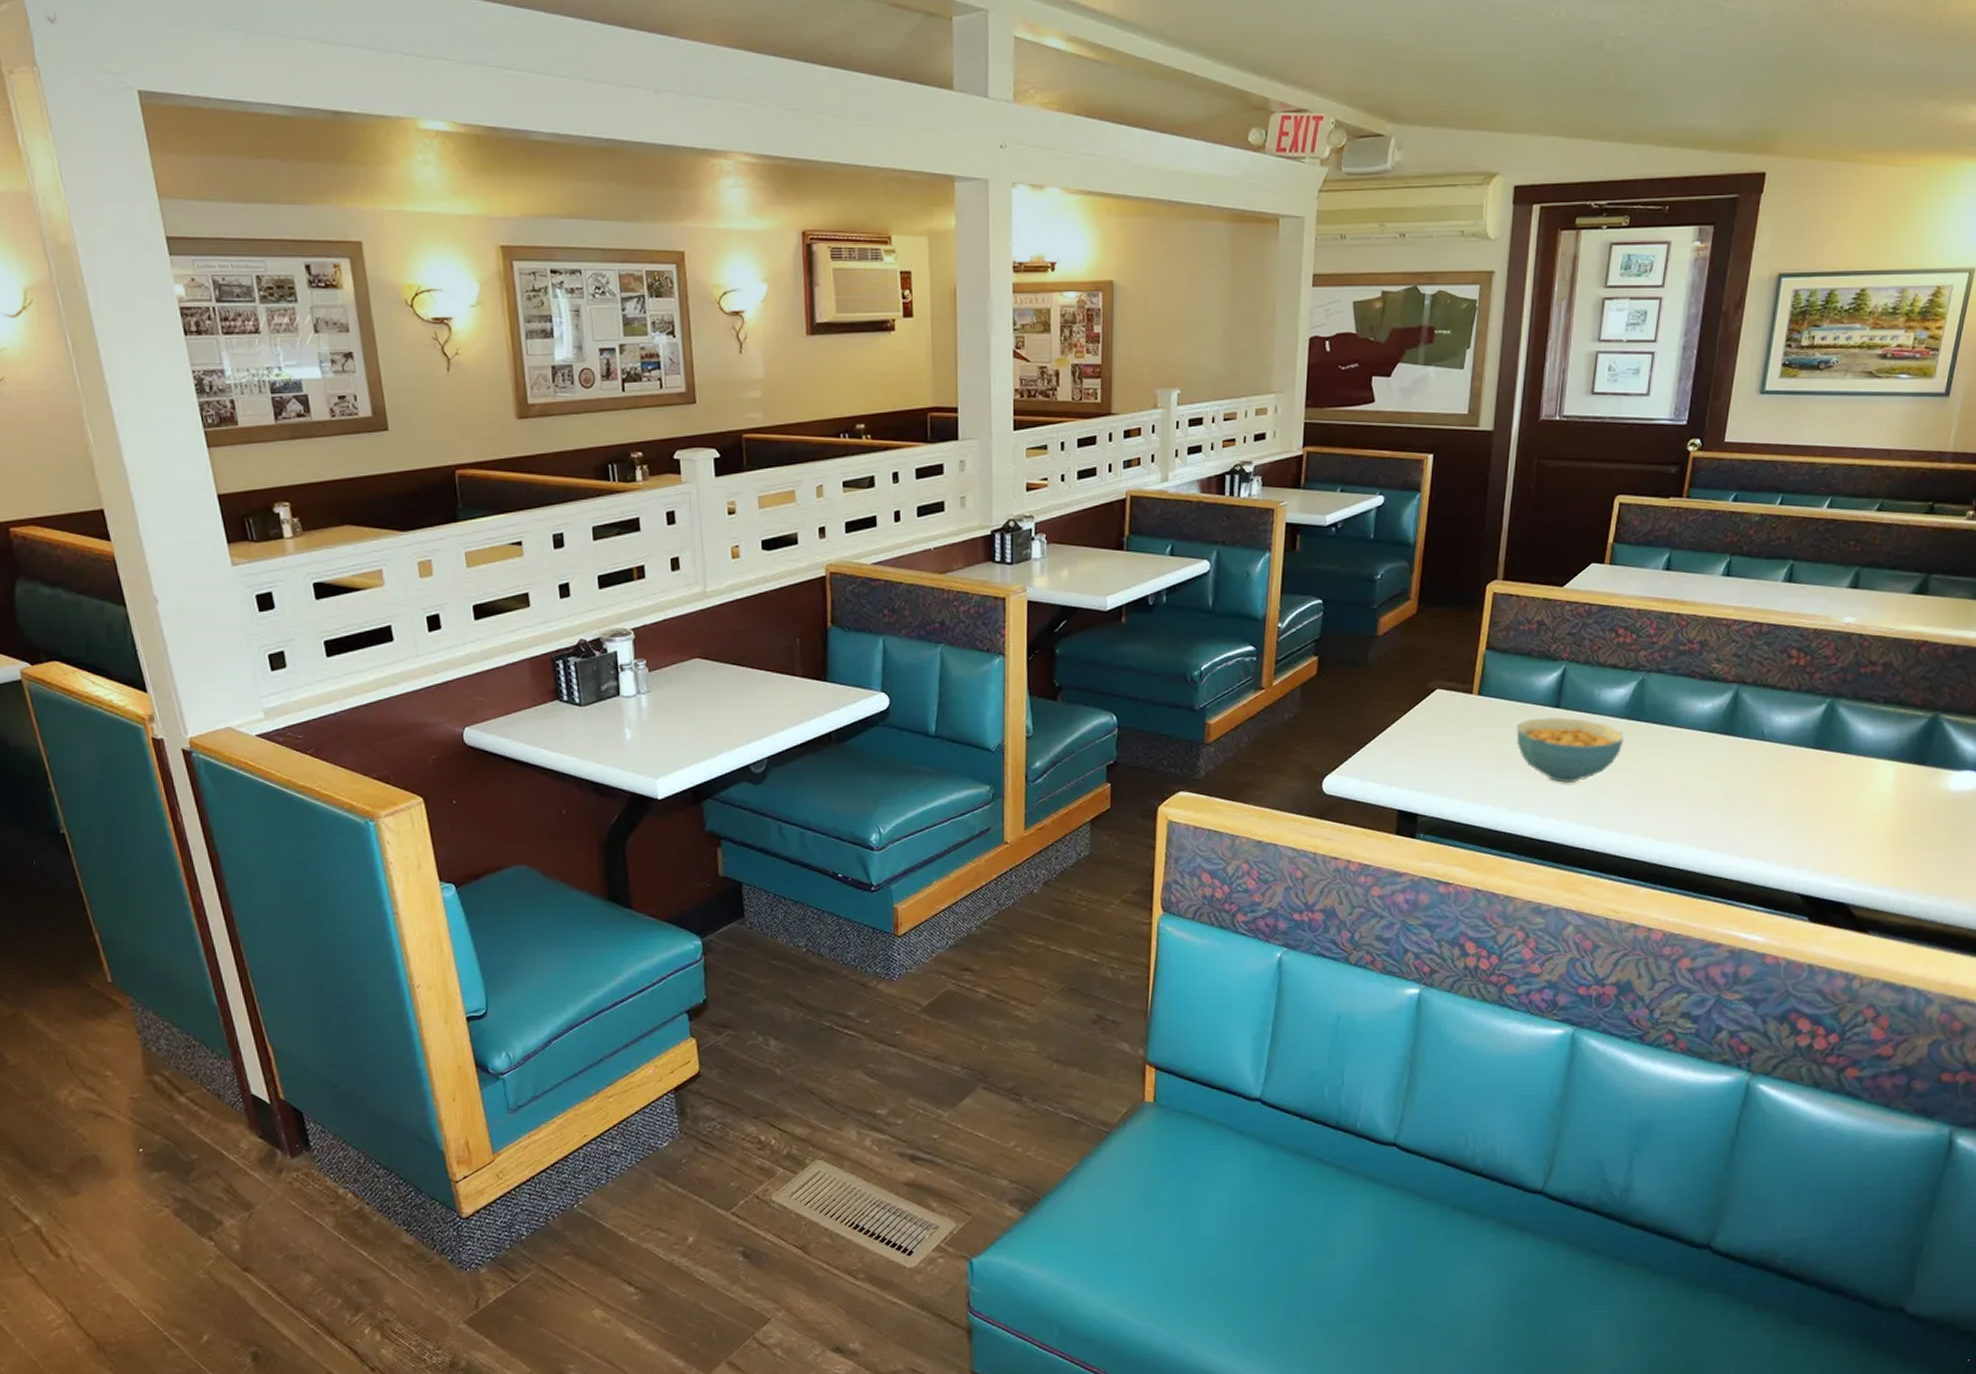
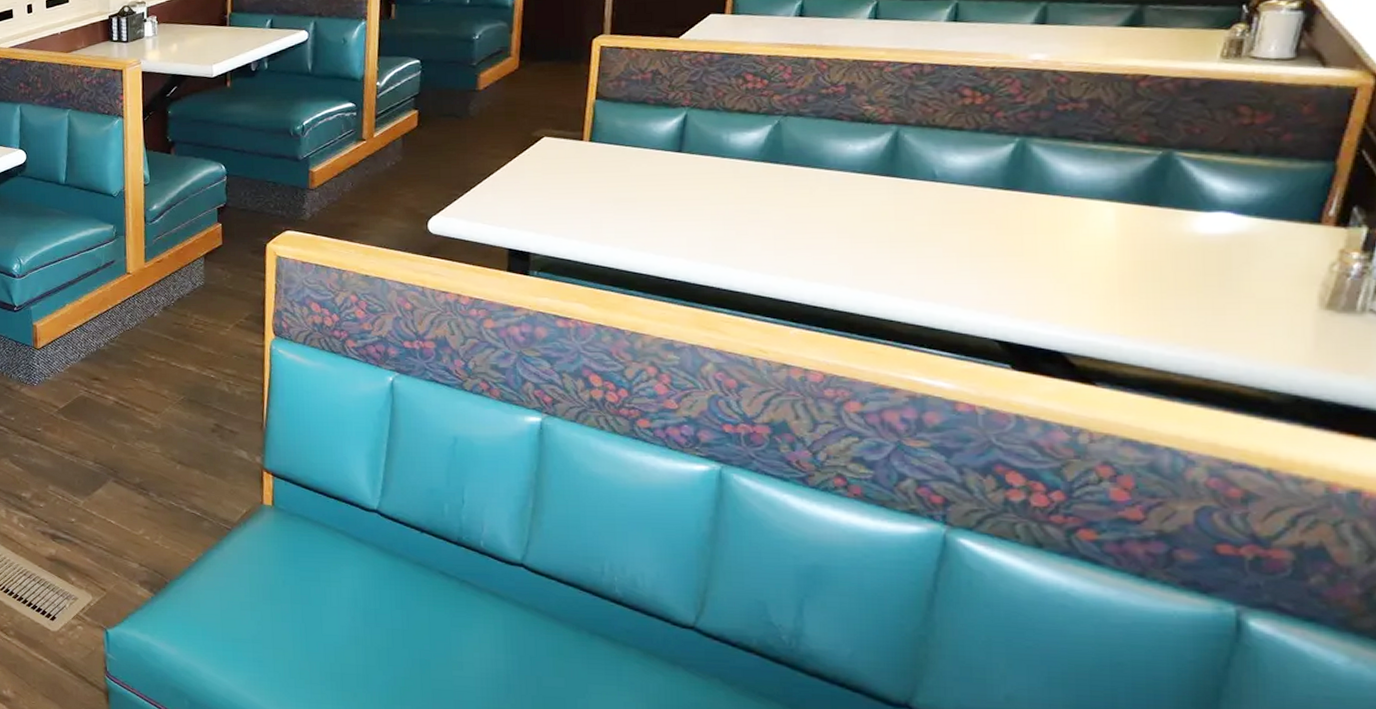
cereal bowl: present [1516,717,1624,783] -> none [634,161,760,224]

